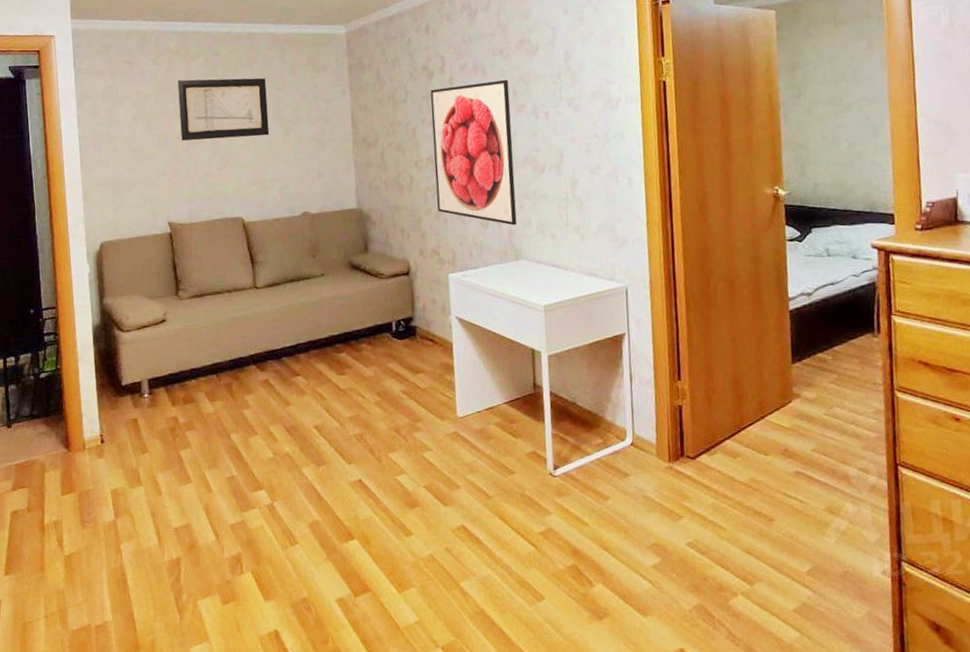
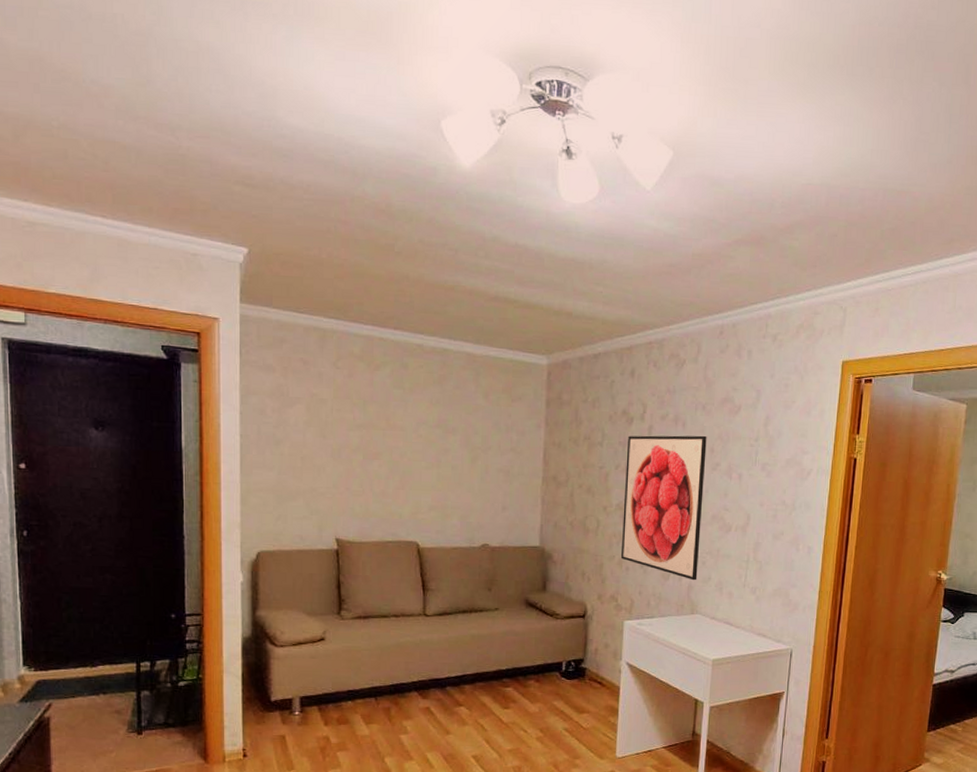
wall art: present [177,78,270,141] -> none [358,389,456,461]

